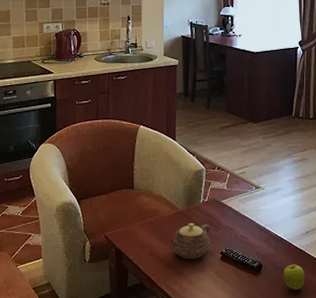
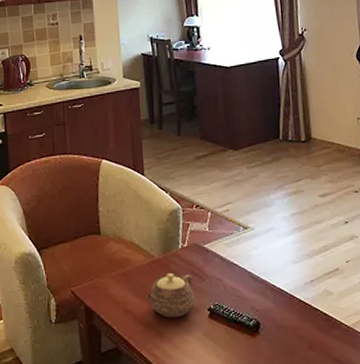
fruit: present [283,264,305,290] -> none [287,321,315,354]

